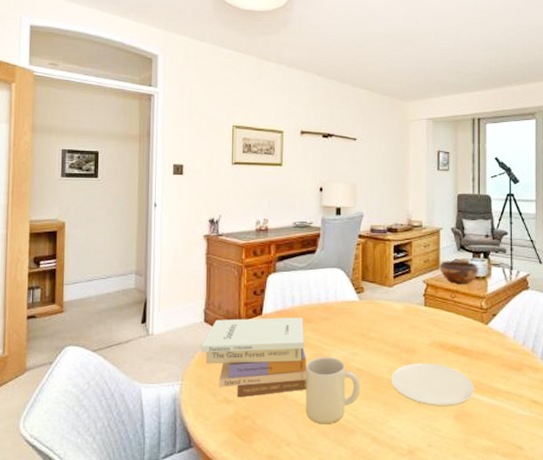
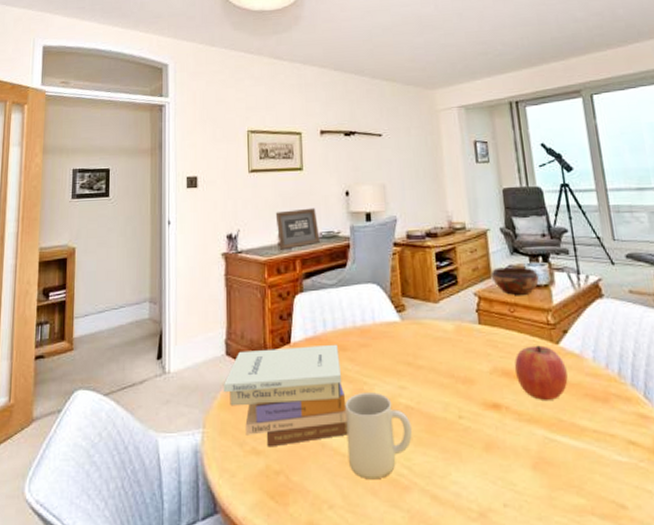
picture frame: none [255,200,294,235] -> present [275,208,320,250]
plate: present [391,363,474,406] -> none [448,396,553,452]
fruit: none [449,325,491,368] -> present [514,345,568,400]

